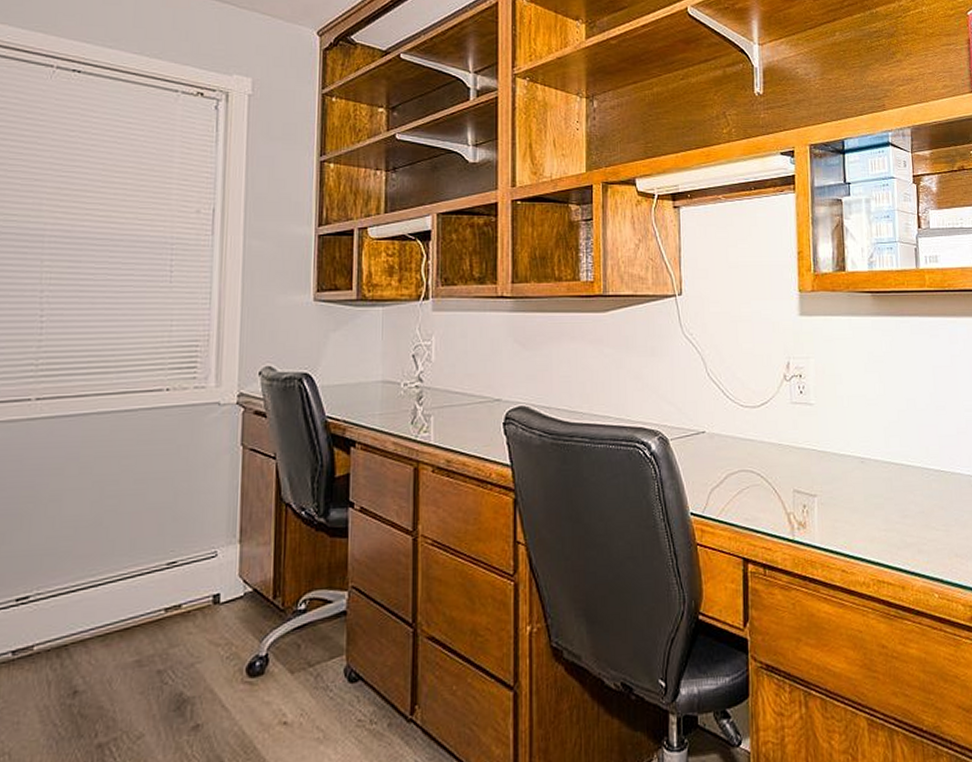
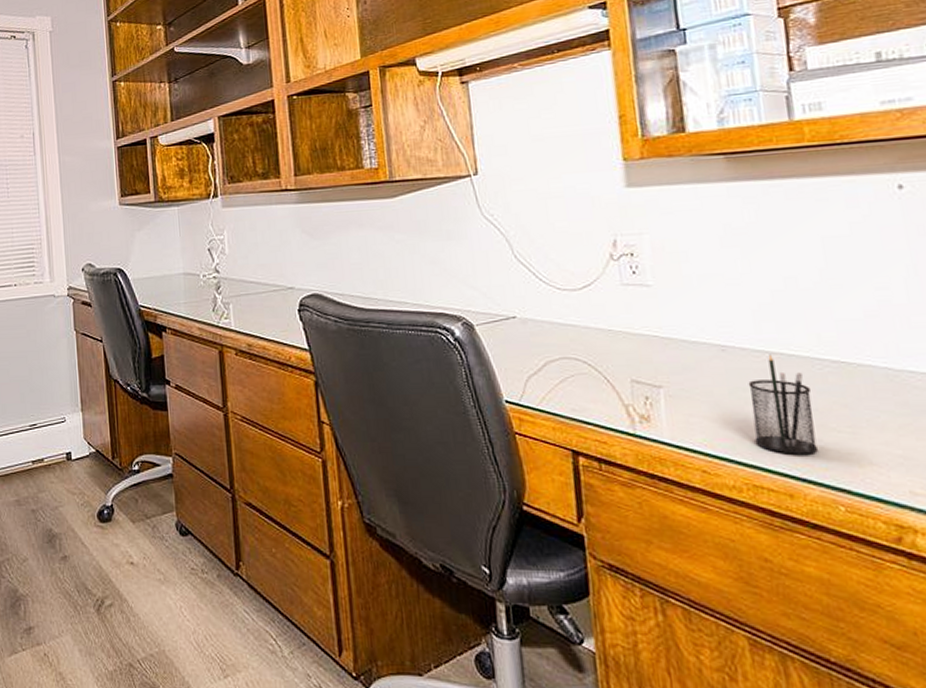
pencil holder: none [878,465,922,552] -> present [748,354,818,455]

